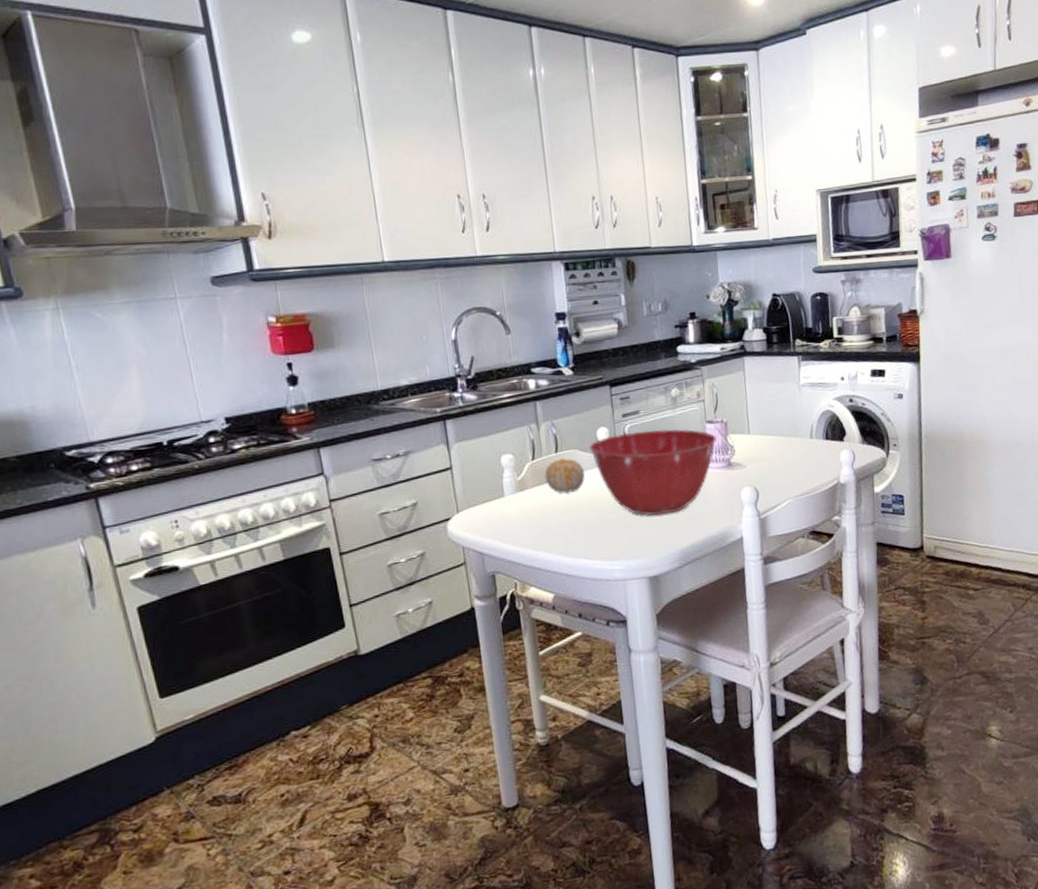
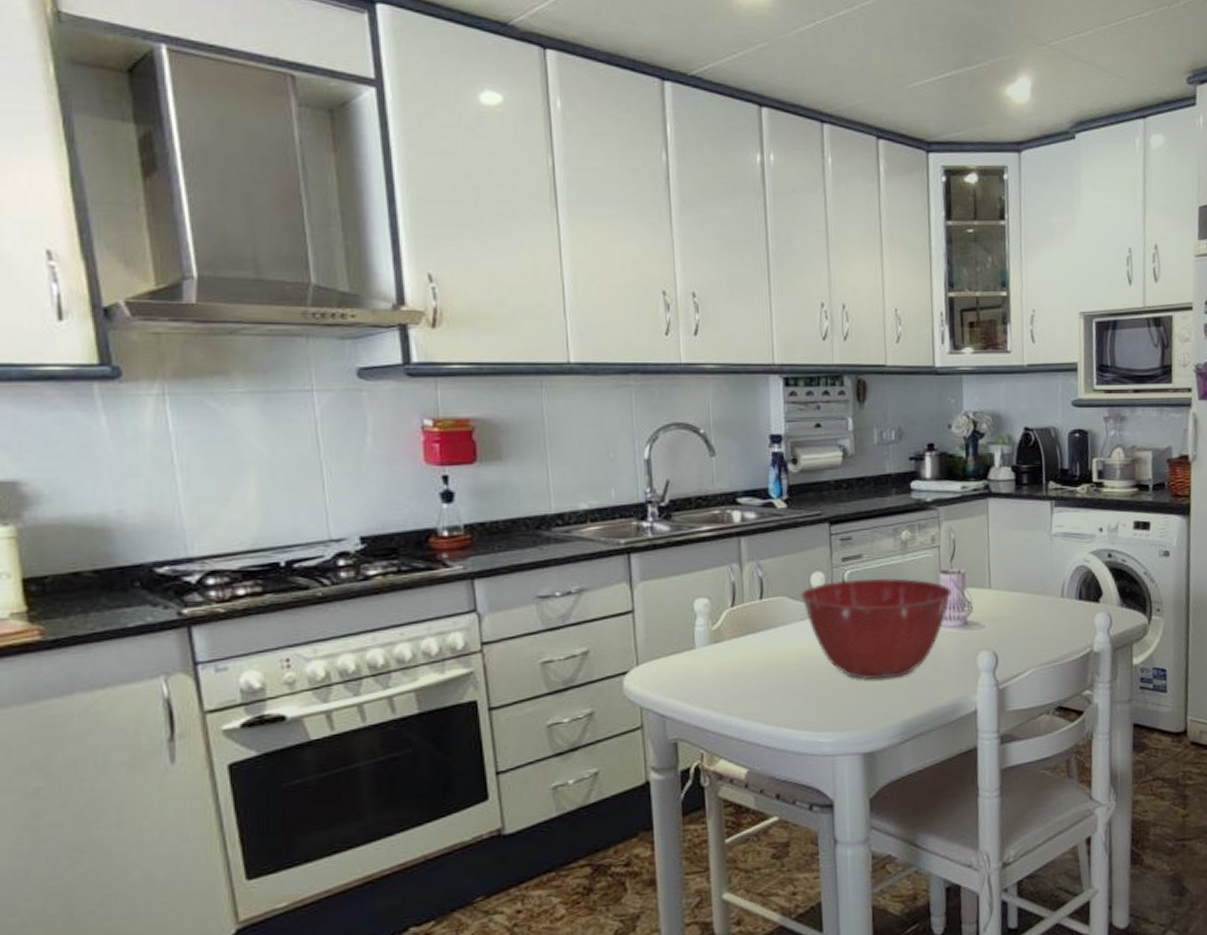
fruit: present [544,458,585,493] -> none [745,606,793,648]

